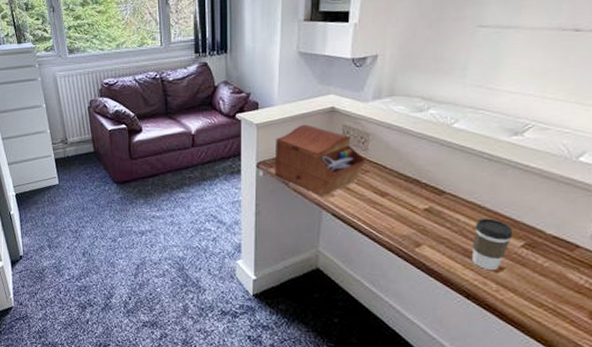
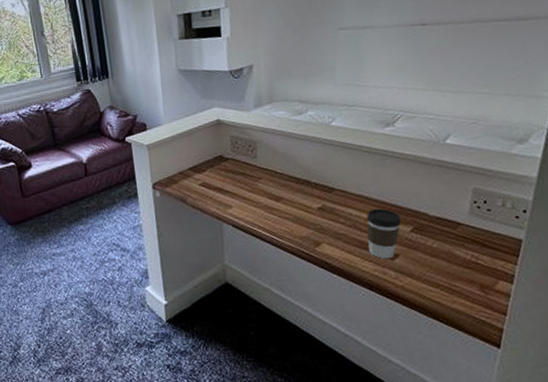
sewing box: present [274,124,367,196] -> none [168,139,258,209]

